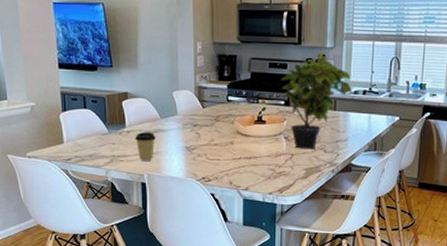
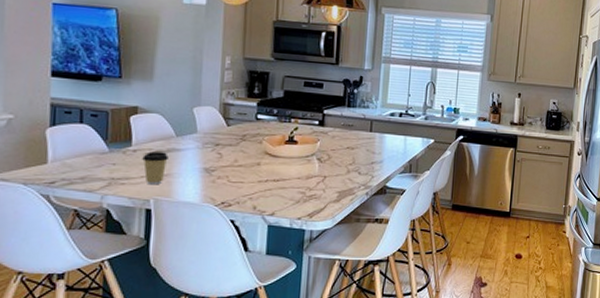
potted plant: present [281,52,353,149] -> none [316,73,390,171]

